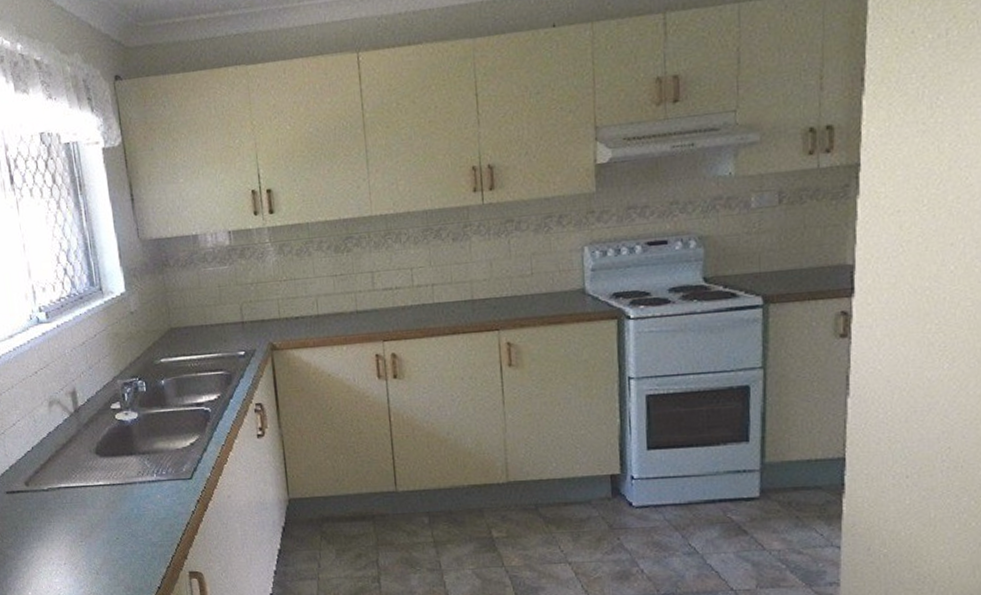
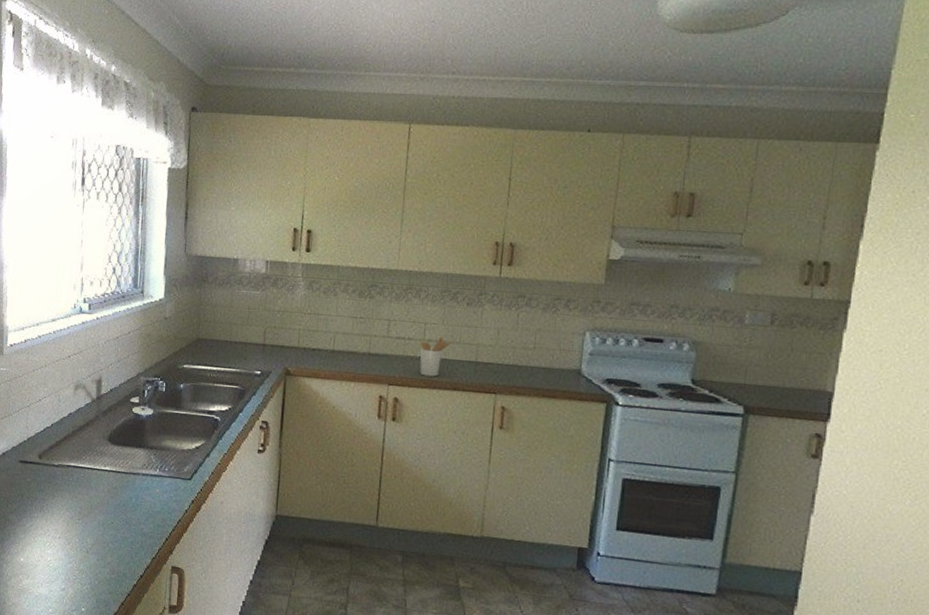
utensil holder: none [410,279,443,325] -> present [419,337,452,377]

